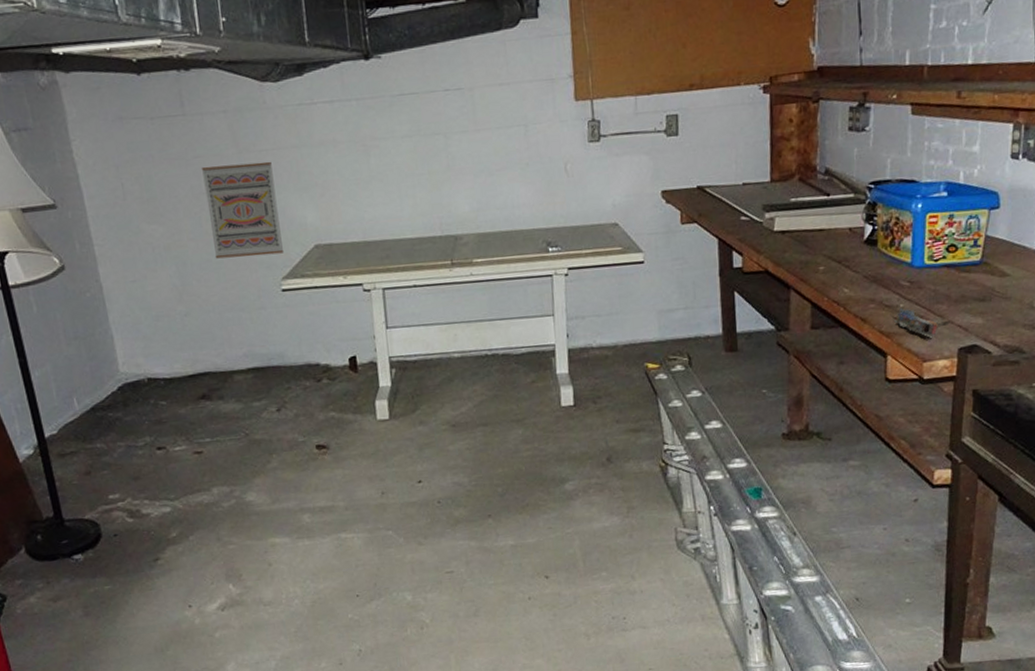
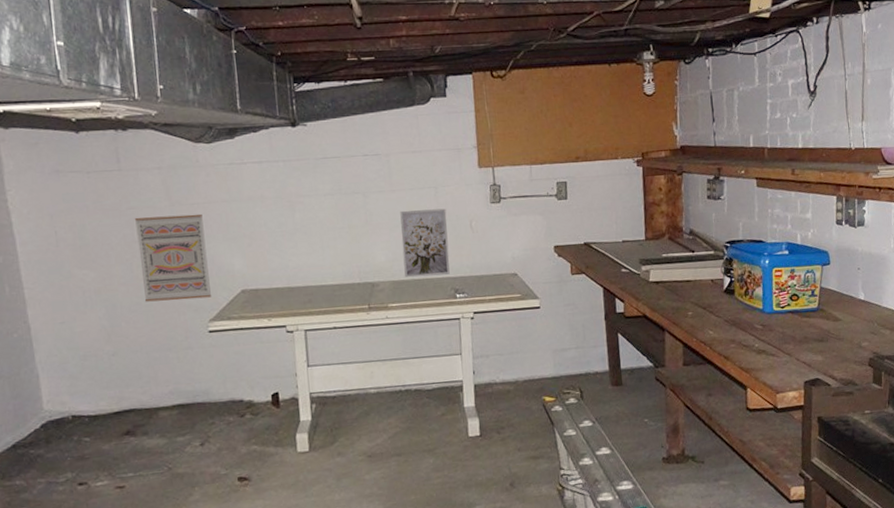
wall art: none [485,149,542,230] -> present [400,208,450,278]
architectural model: present [890,306,950,338] -> none [748,345,796,373]

